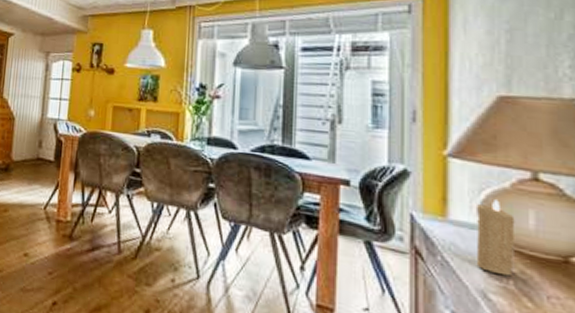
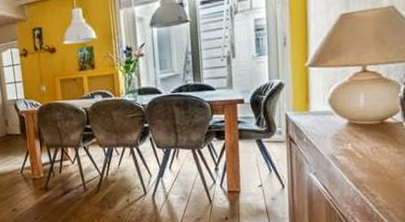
candle: present [476,200,516,277] -> none [328,91,352,142]

